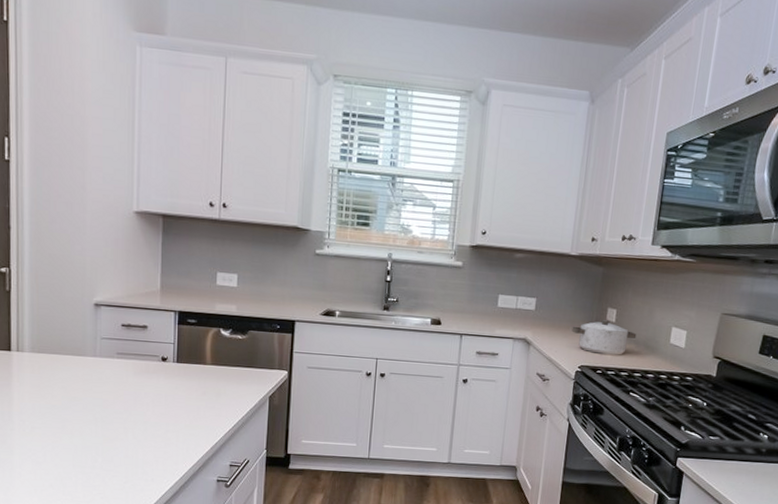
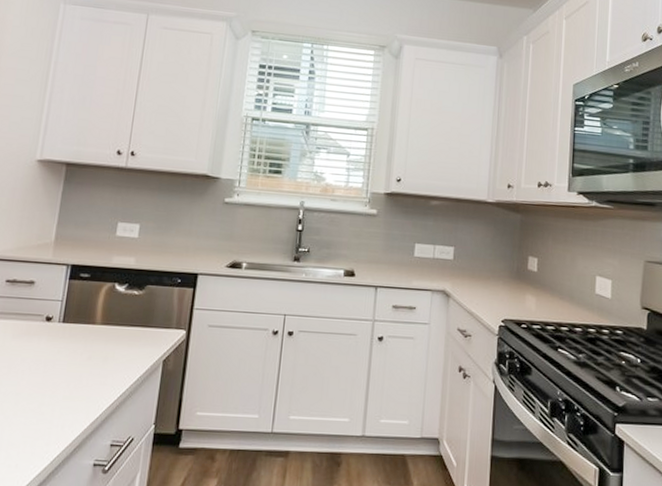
cooking pot: present [572,320,637,355] -> none [492,269,560,307]

